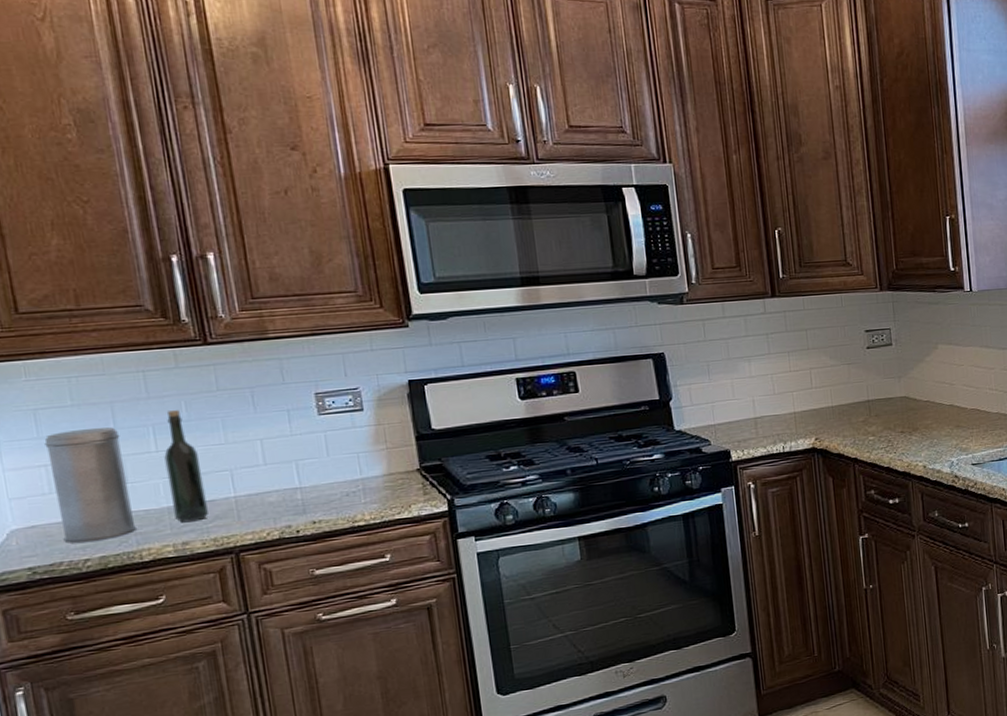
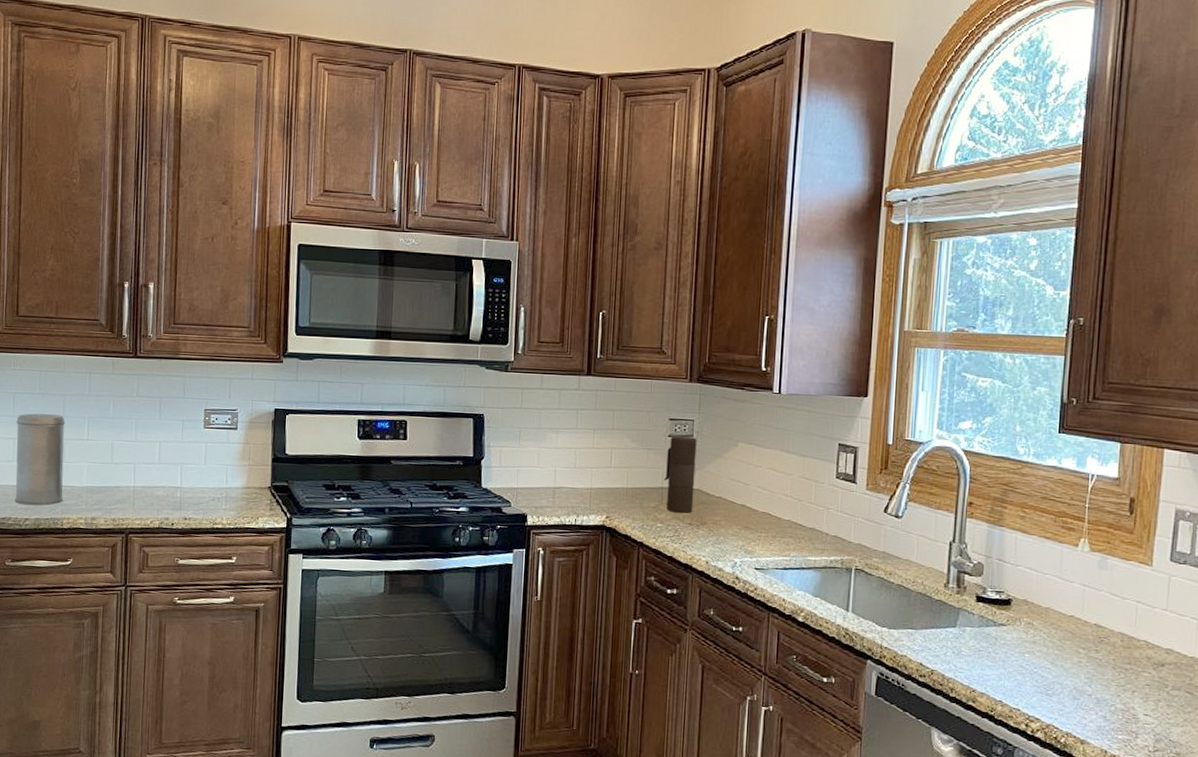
wine bottle: present [164,410,208,523] -> none [90,408,115,502]
canister: none [868,346,903,424] -> present [663,436,697,513]

